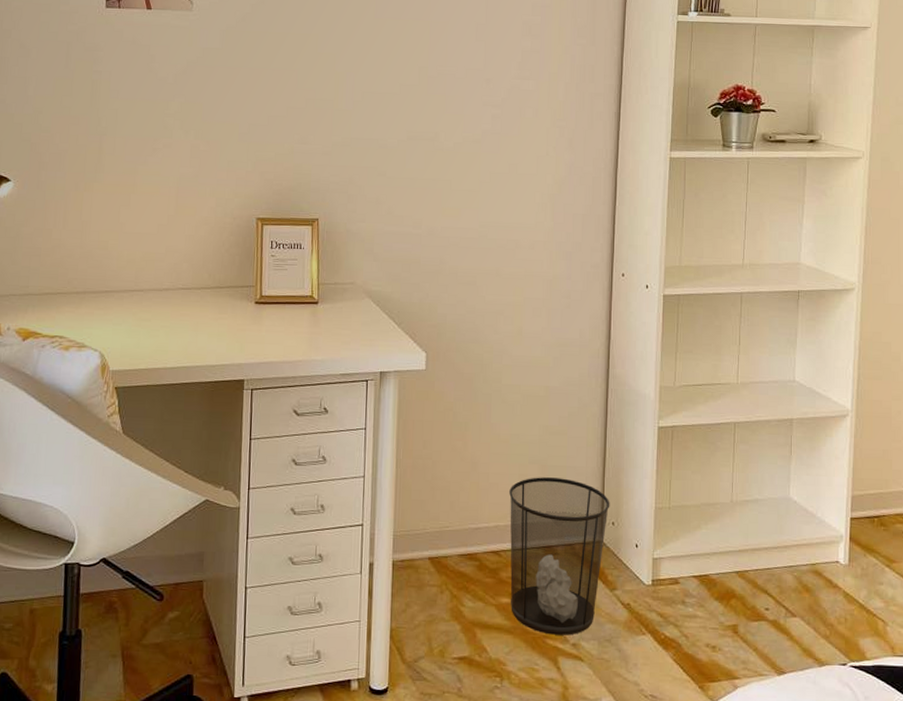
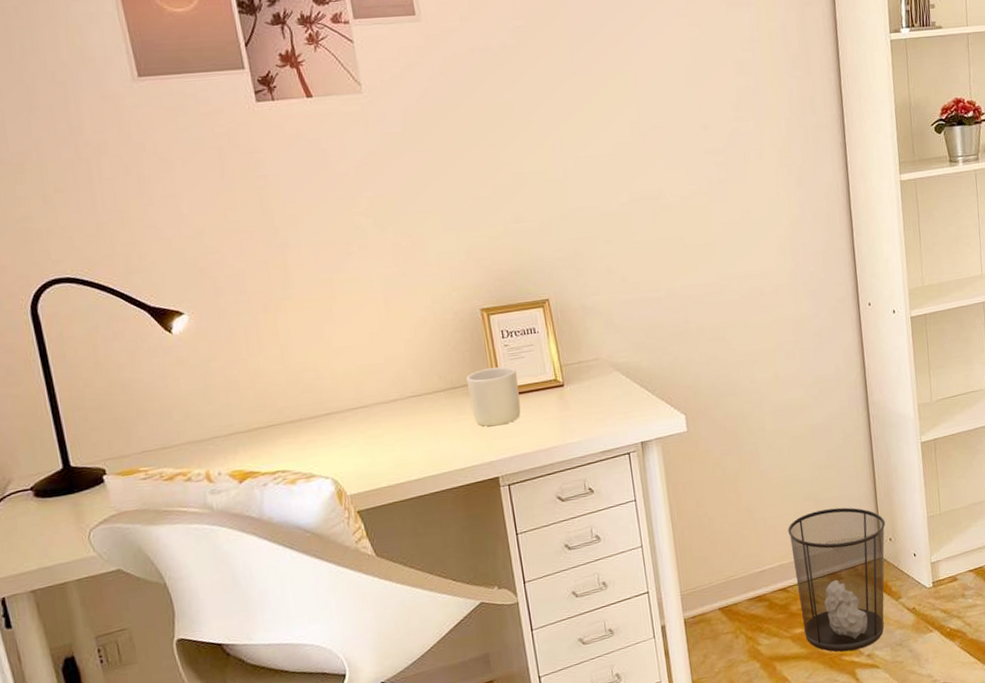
mug: none [231,274,279,331] -> present [466,366,521,427]

